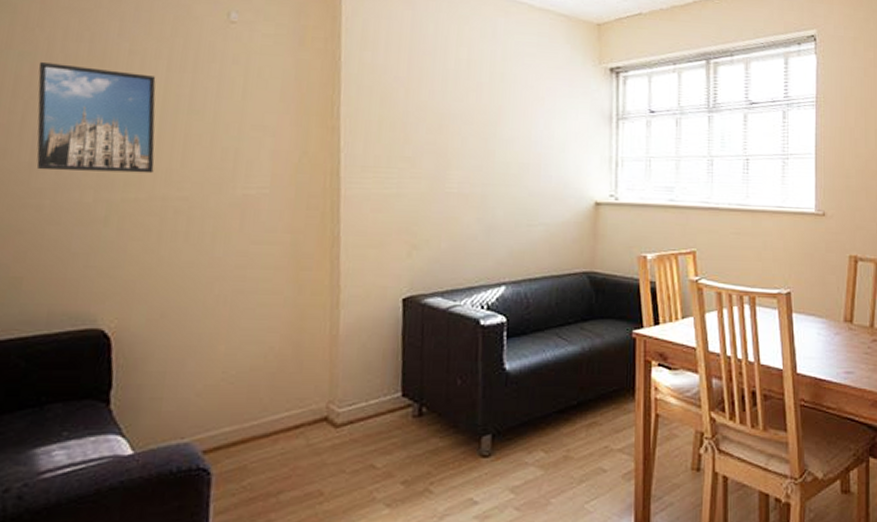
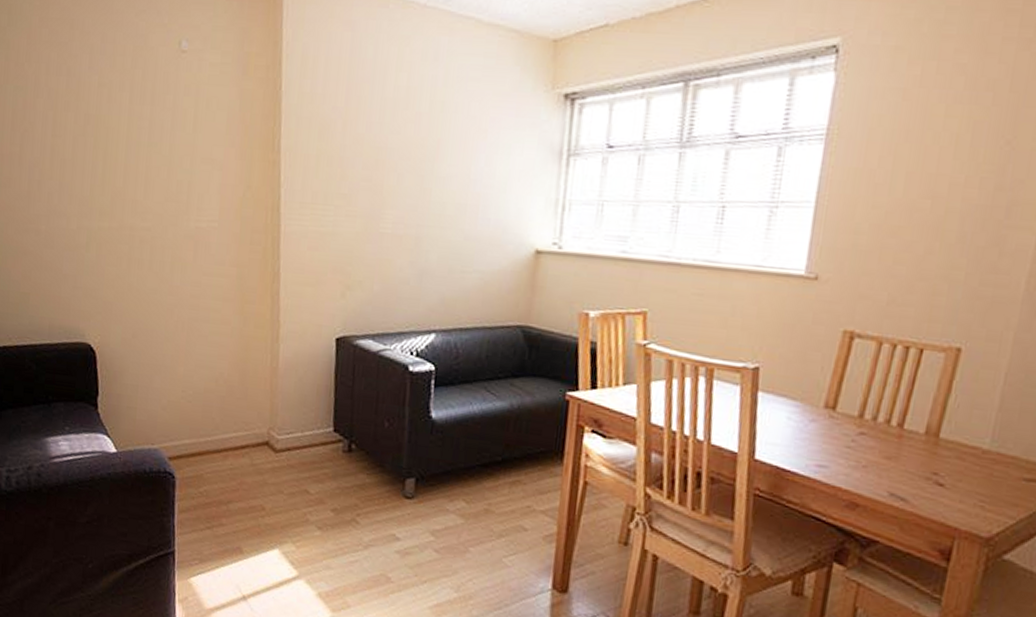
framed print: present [36,61,156,174] -> none [29,95,123,204]

